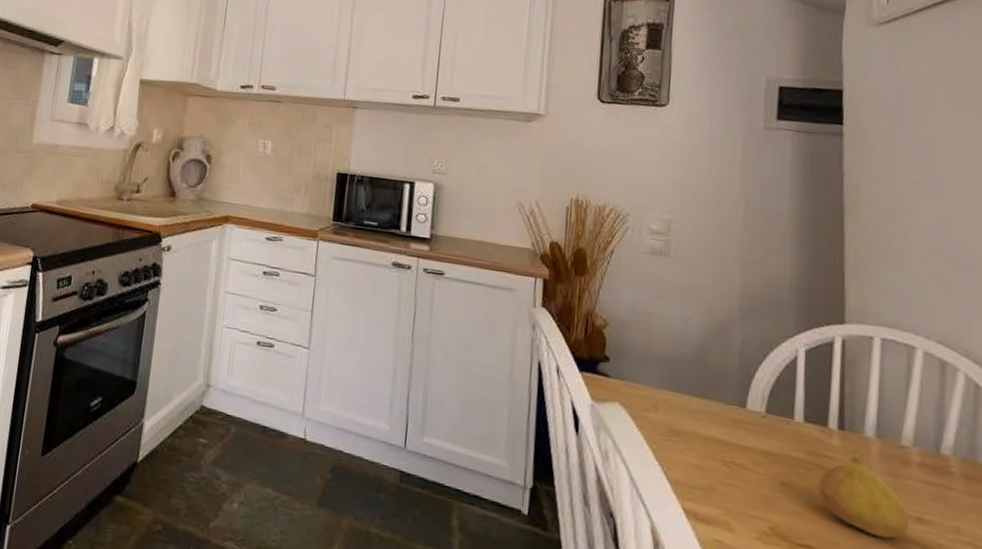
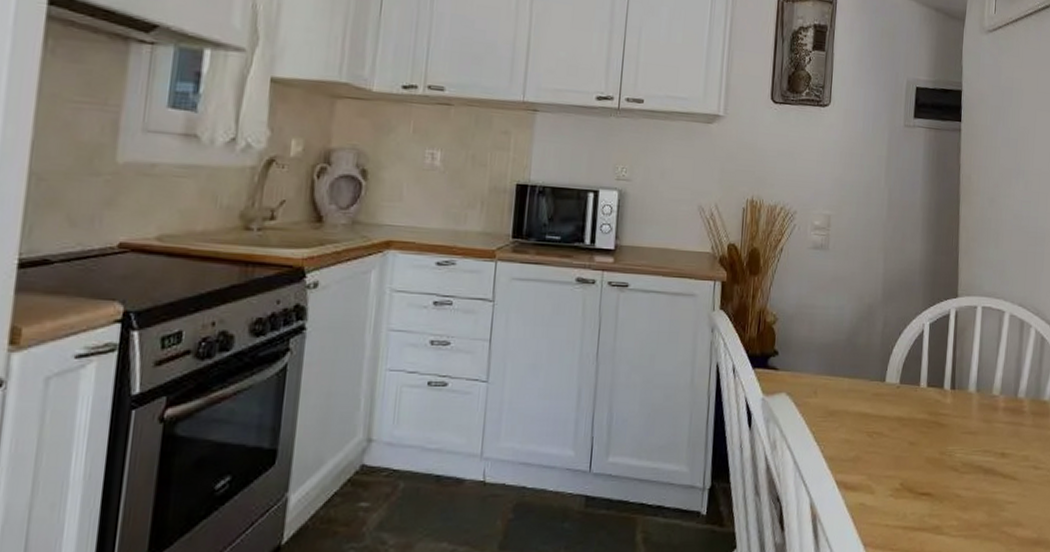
fruit: present [816,448,909,539] -> none [934,404,996,475]

